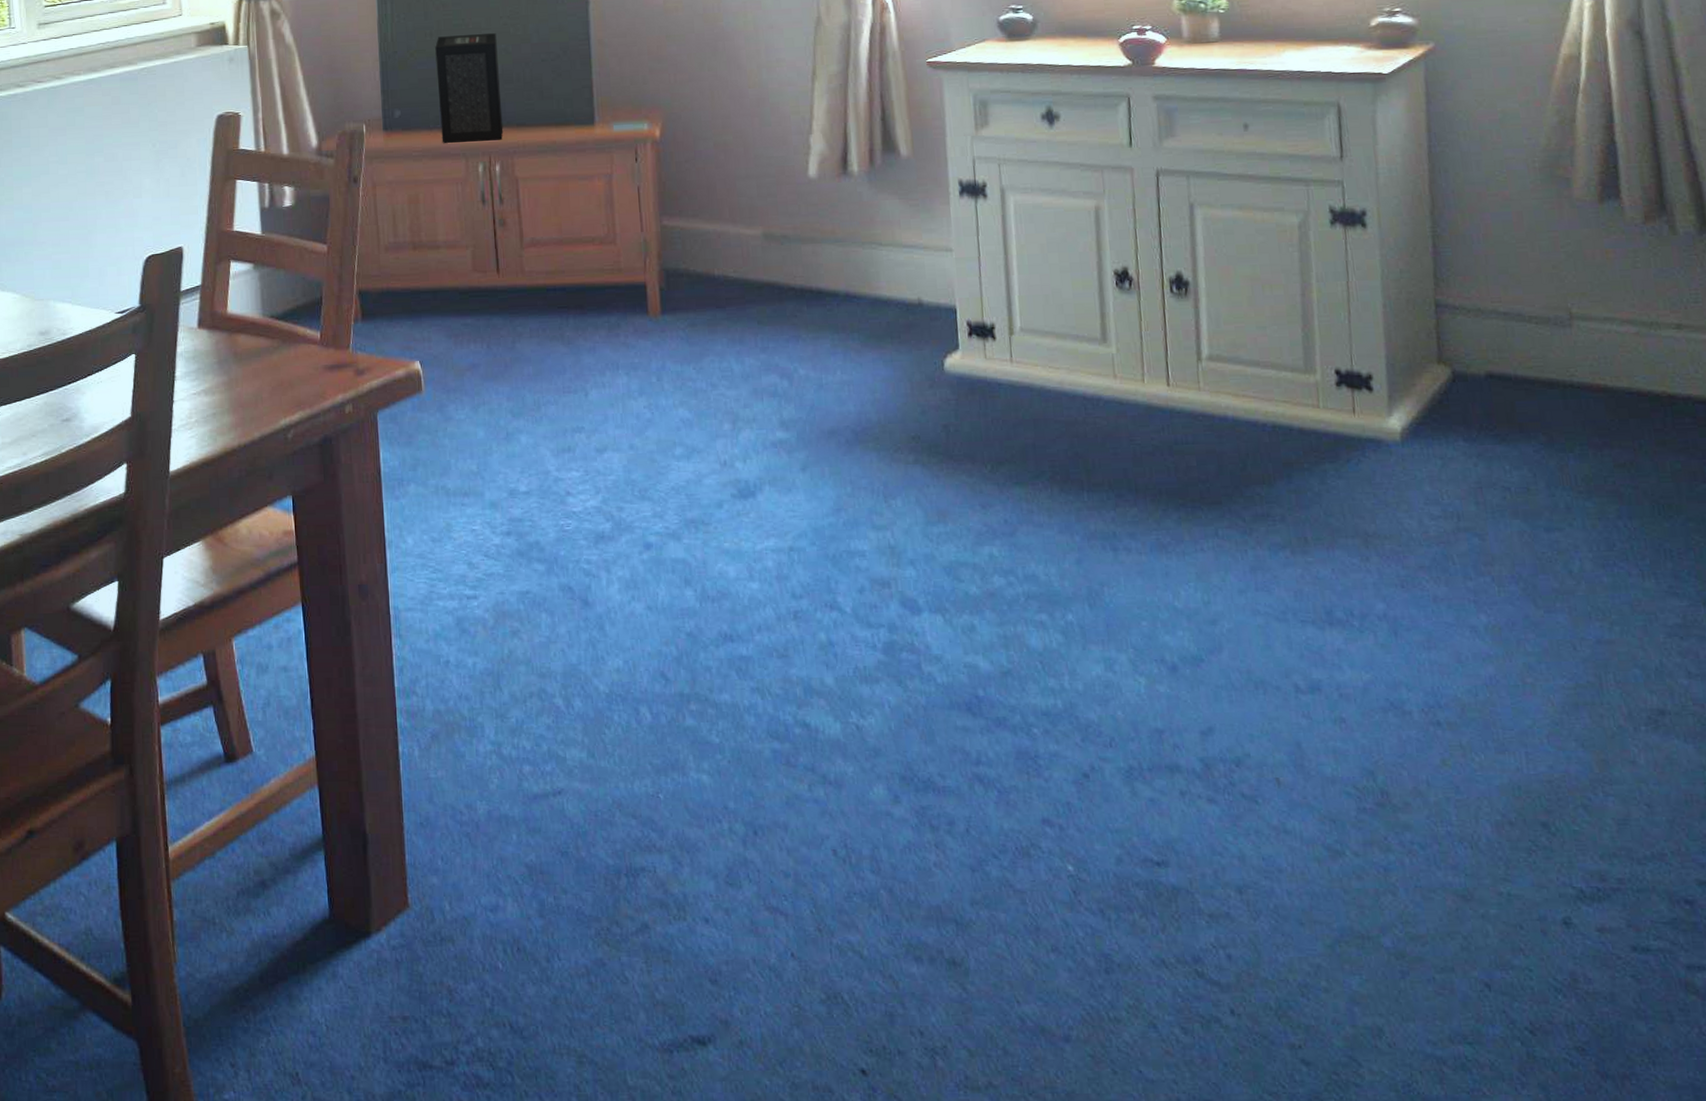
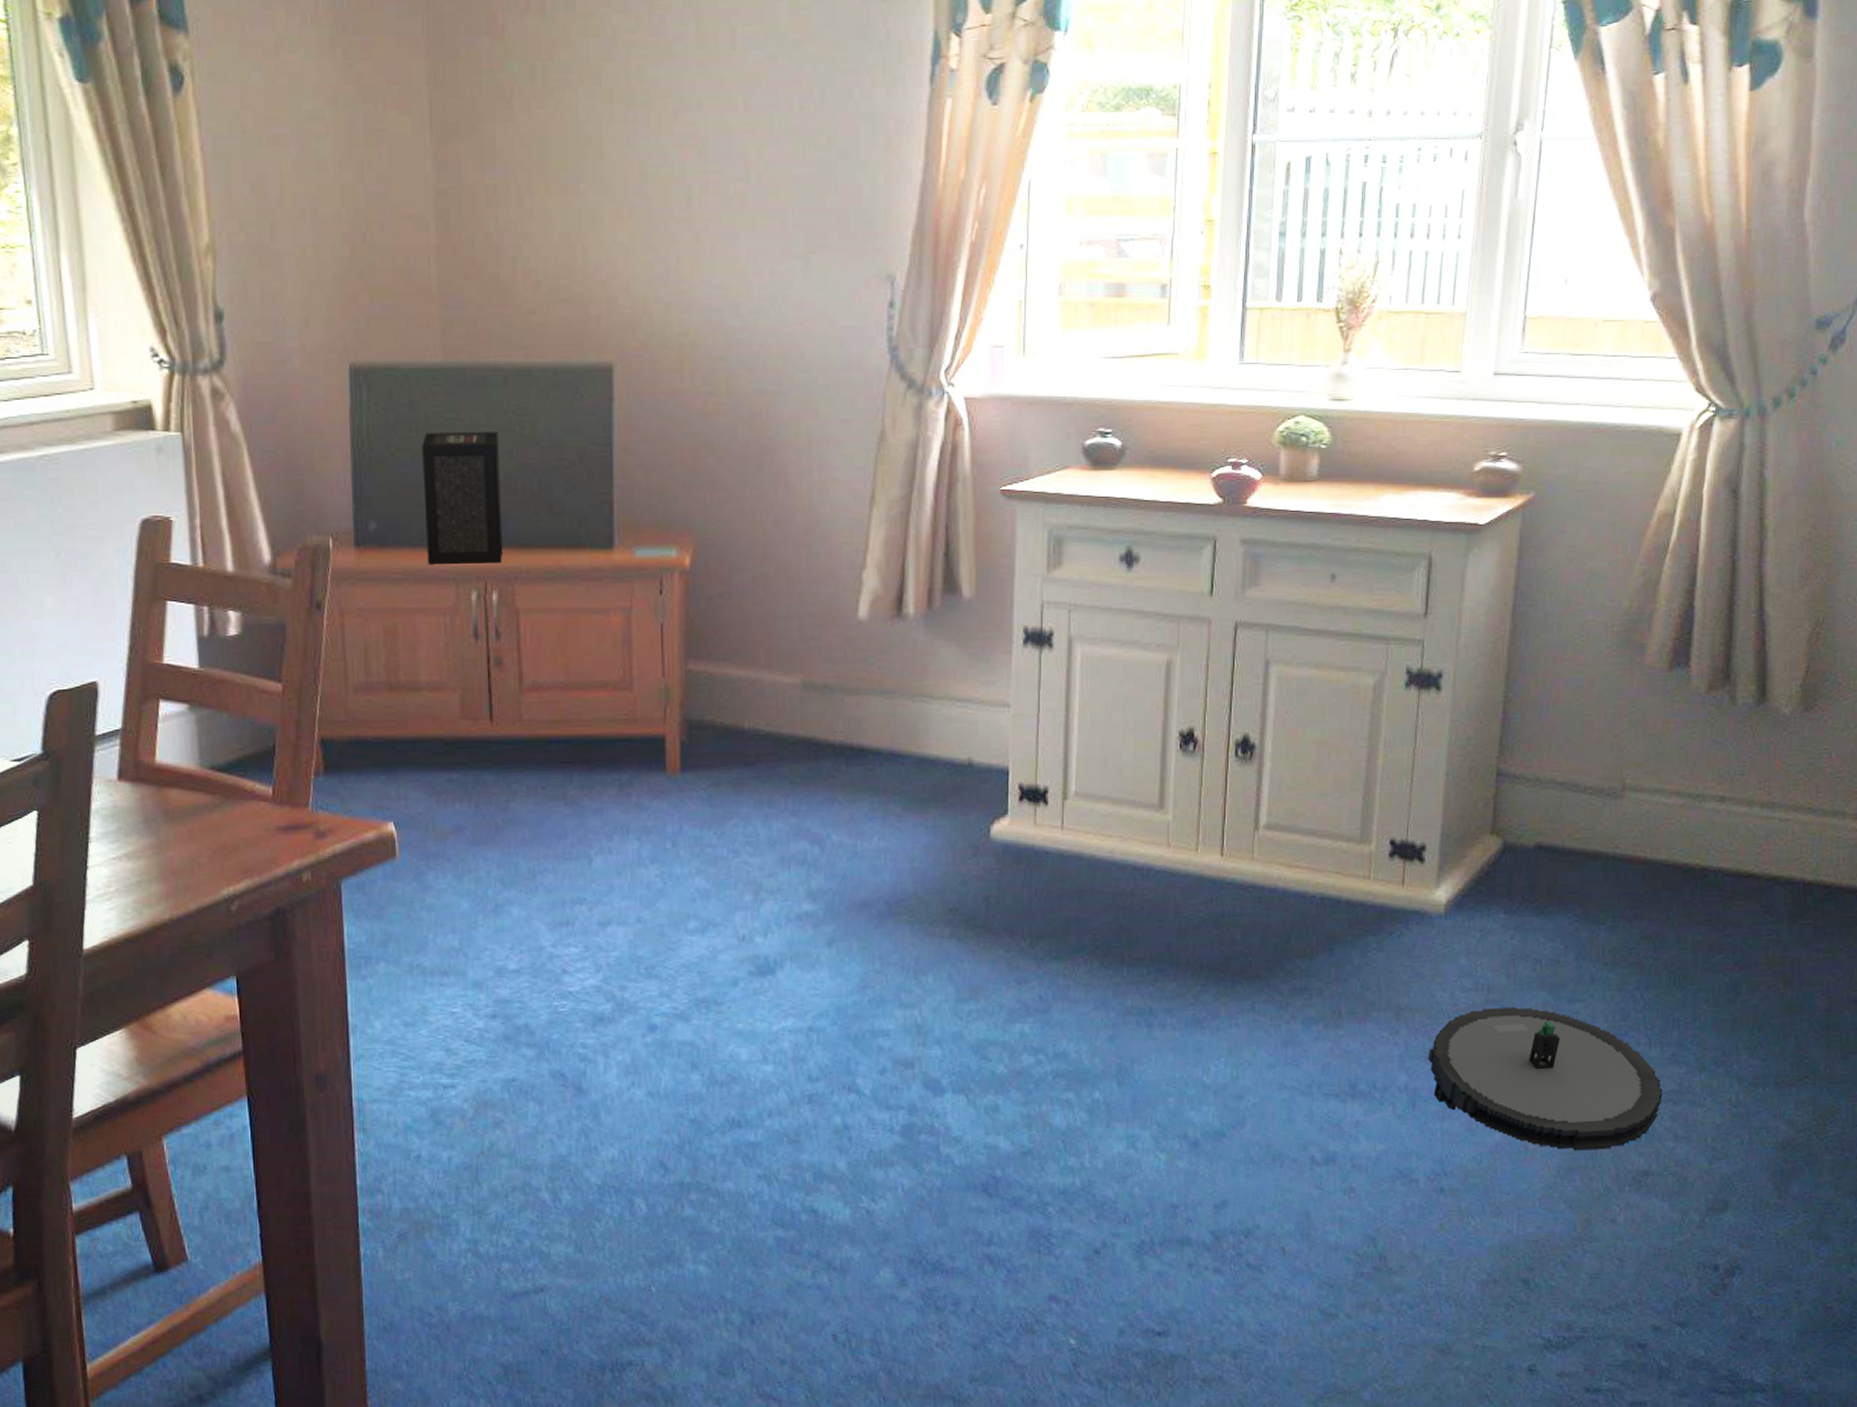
robot vacuum: none [1403,536,1667,686] -> present [1427,1007,1663,1151]

